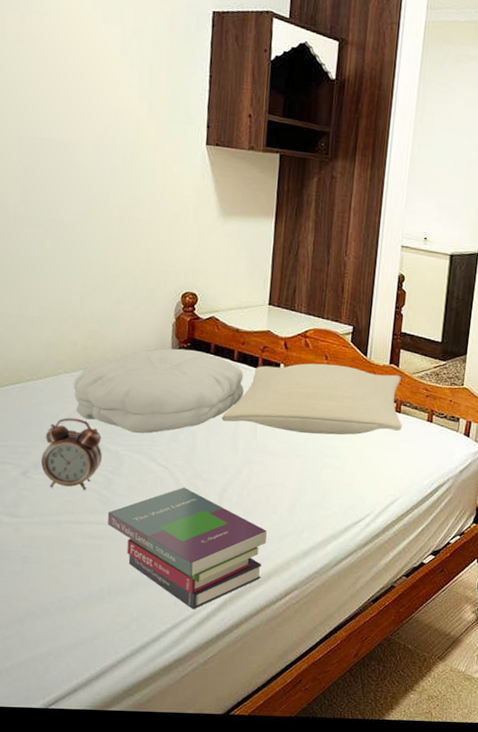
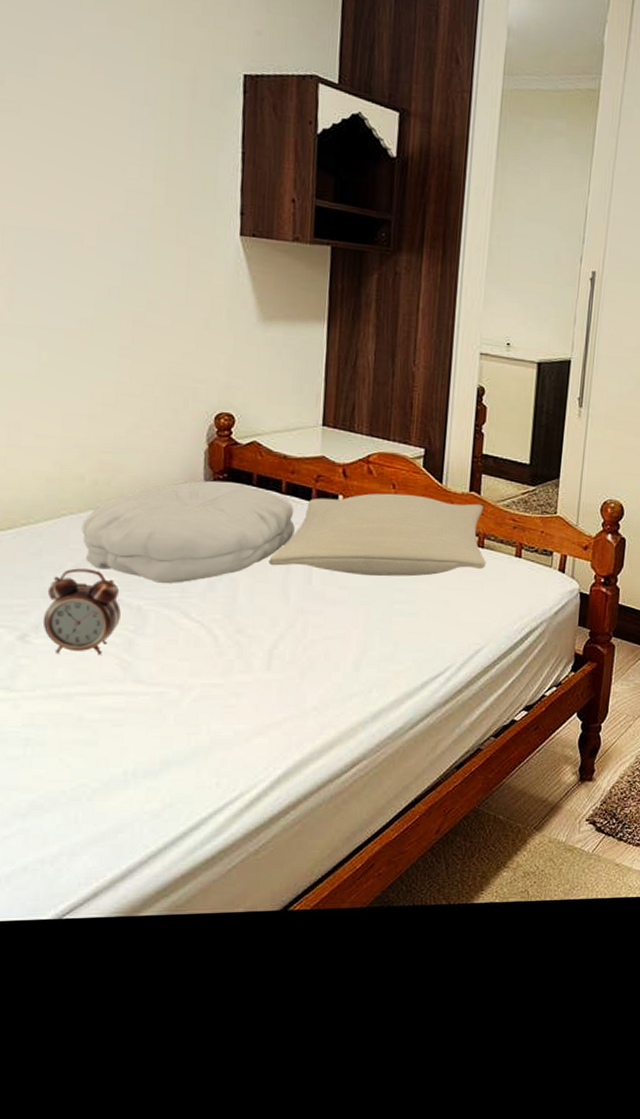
books: present [107,487,267,610] -> none [129,646,328,790]

